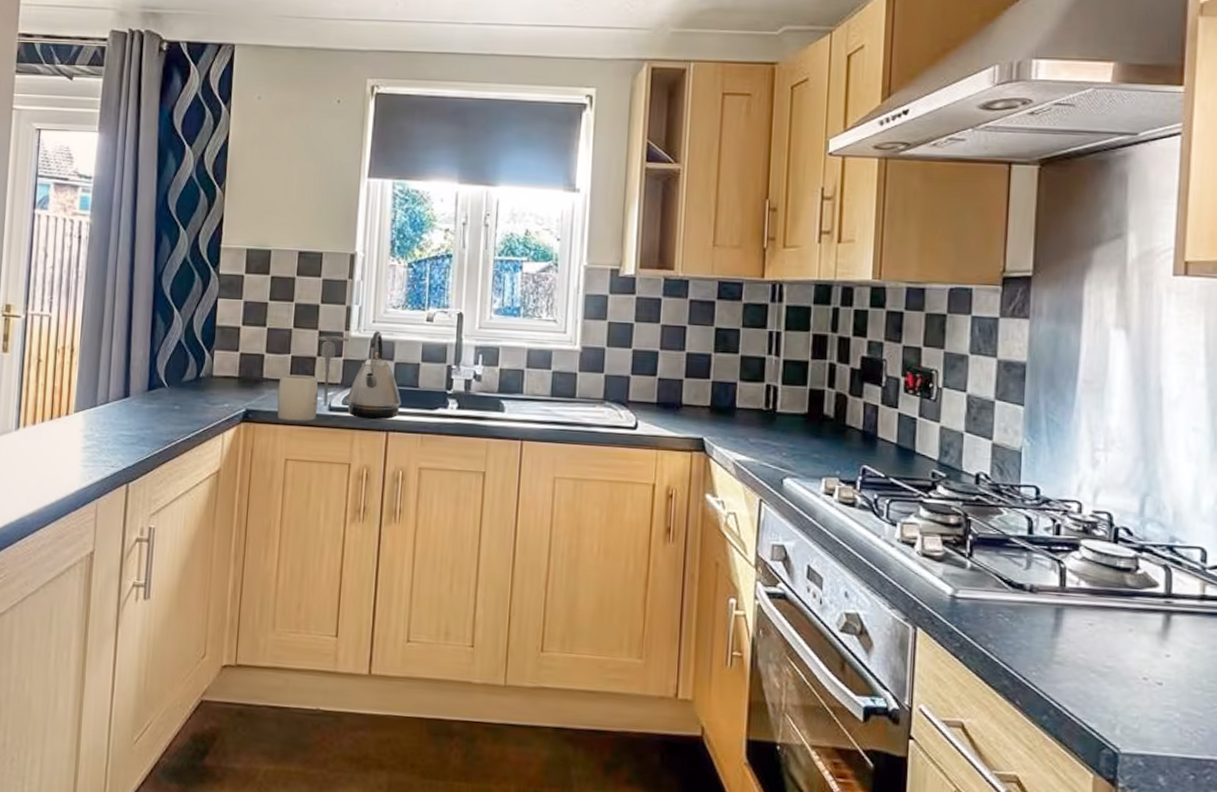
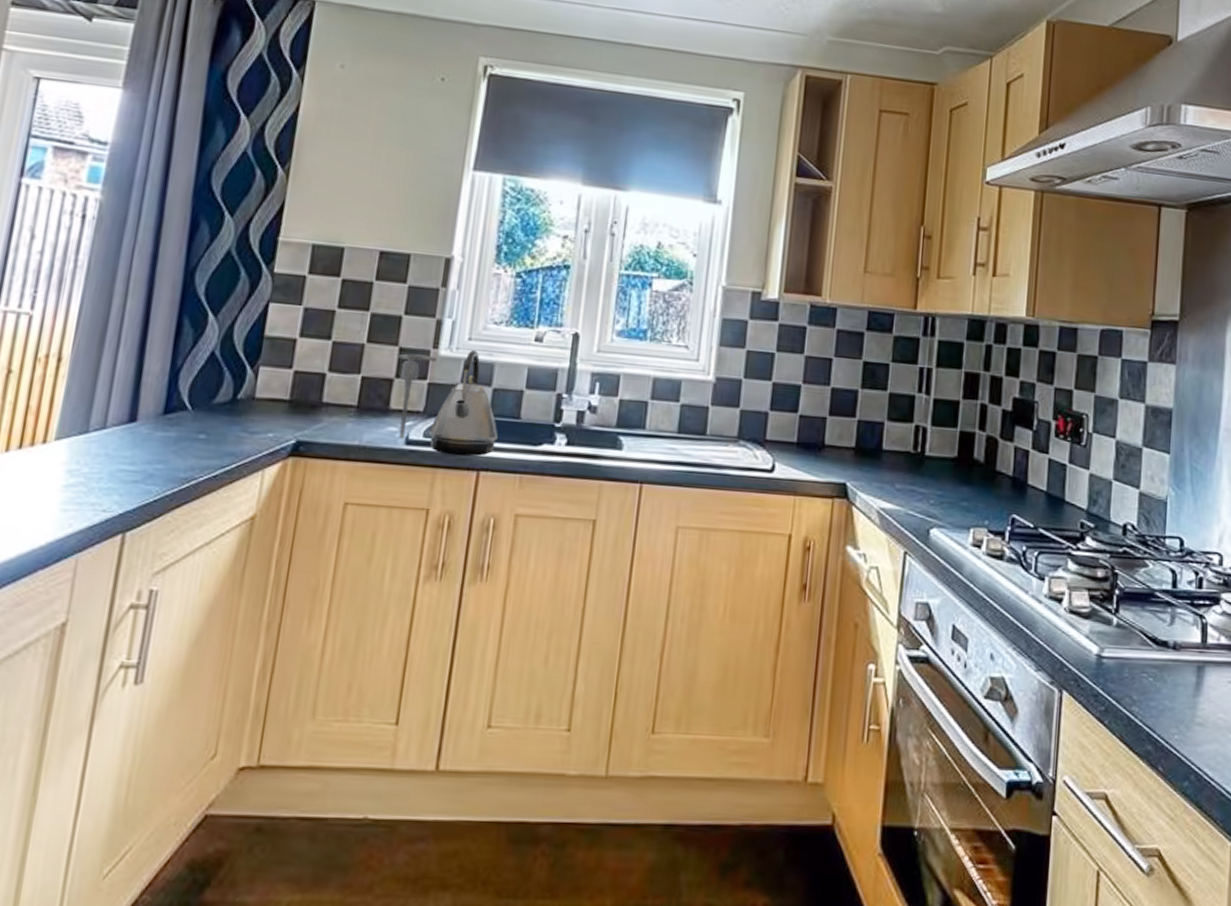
mug: present [277,374,319,424] -> none [337,398,395,460]

